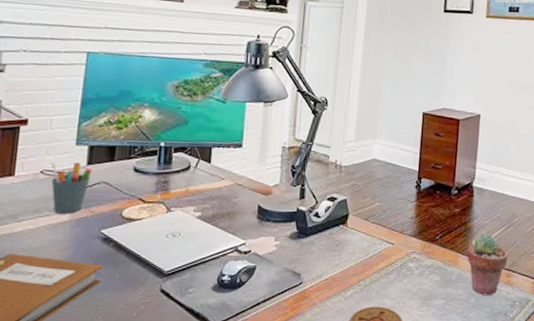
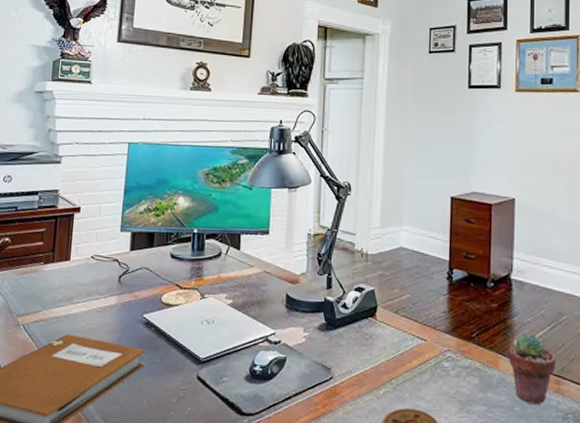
pen holder: present [51,162,93,214] -> none [100,247,135,298]

